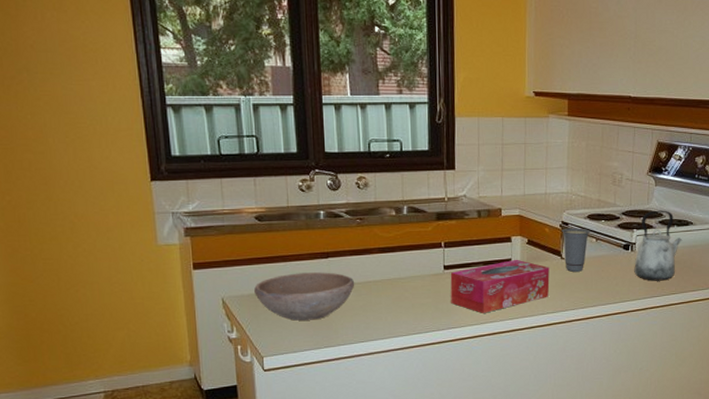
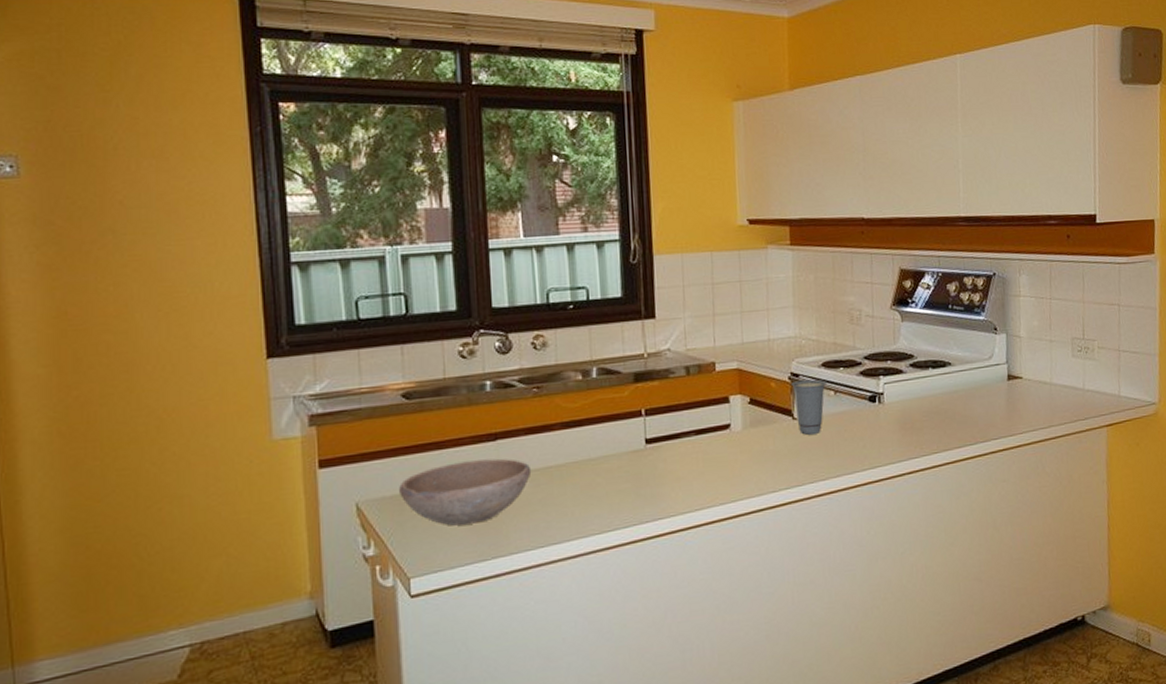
tissue box: present [450,259,550,313] -> none [653,423,780,497]
kettle: present [634,210,683,281] -> none [884,350,941,439]

